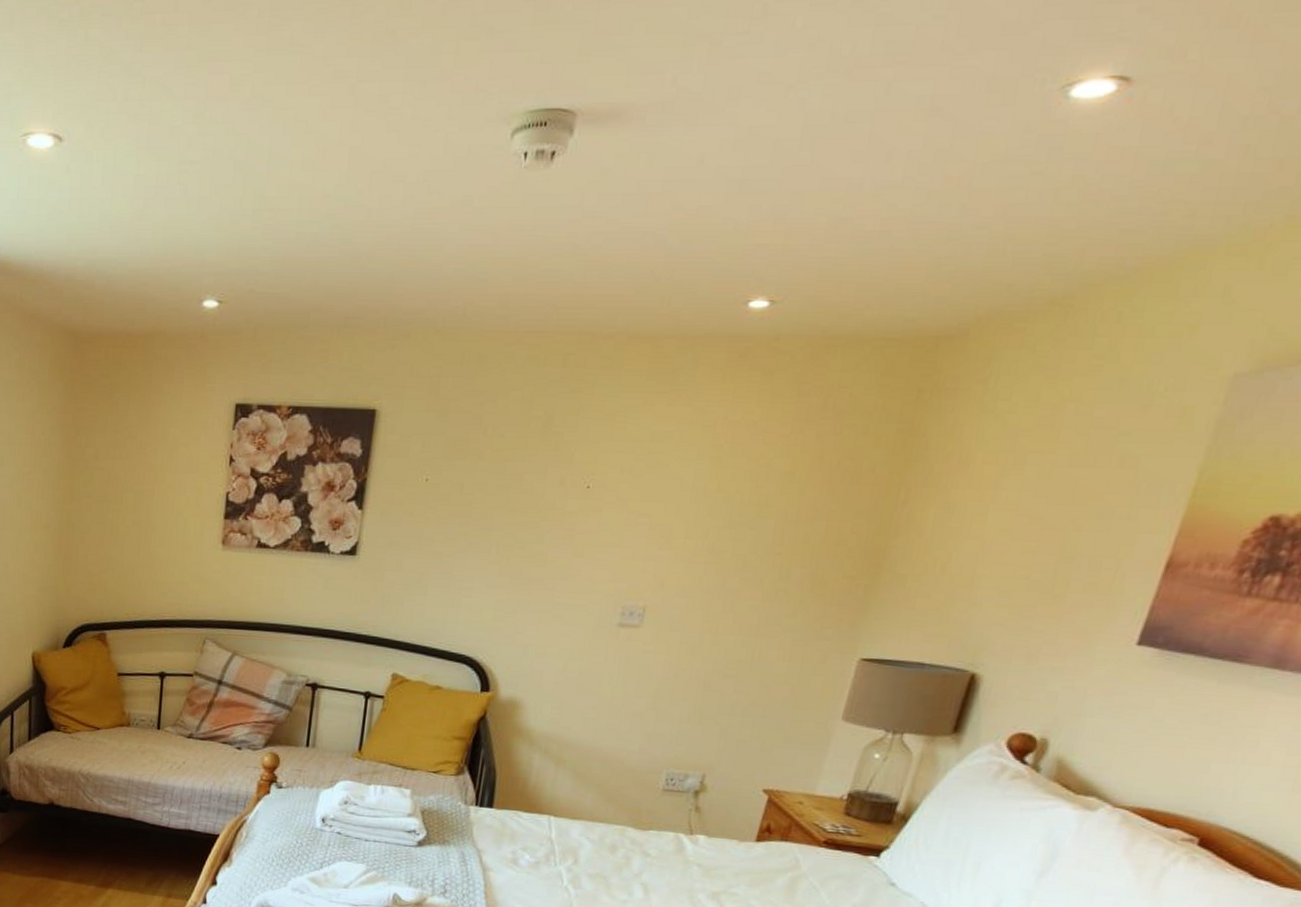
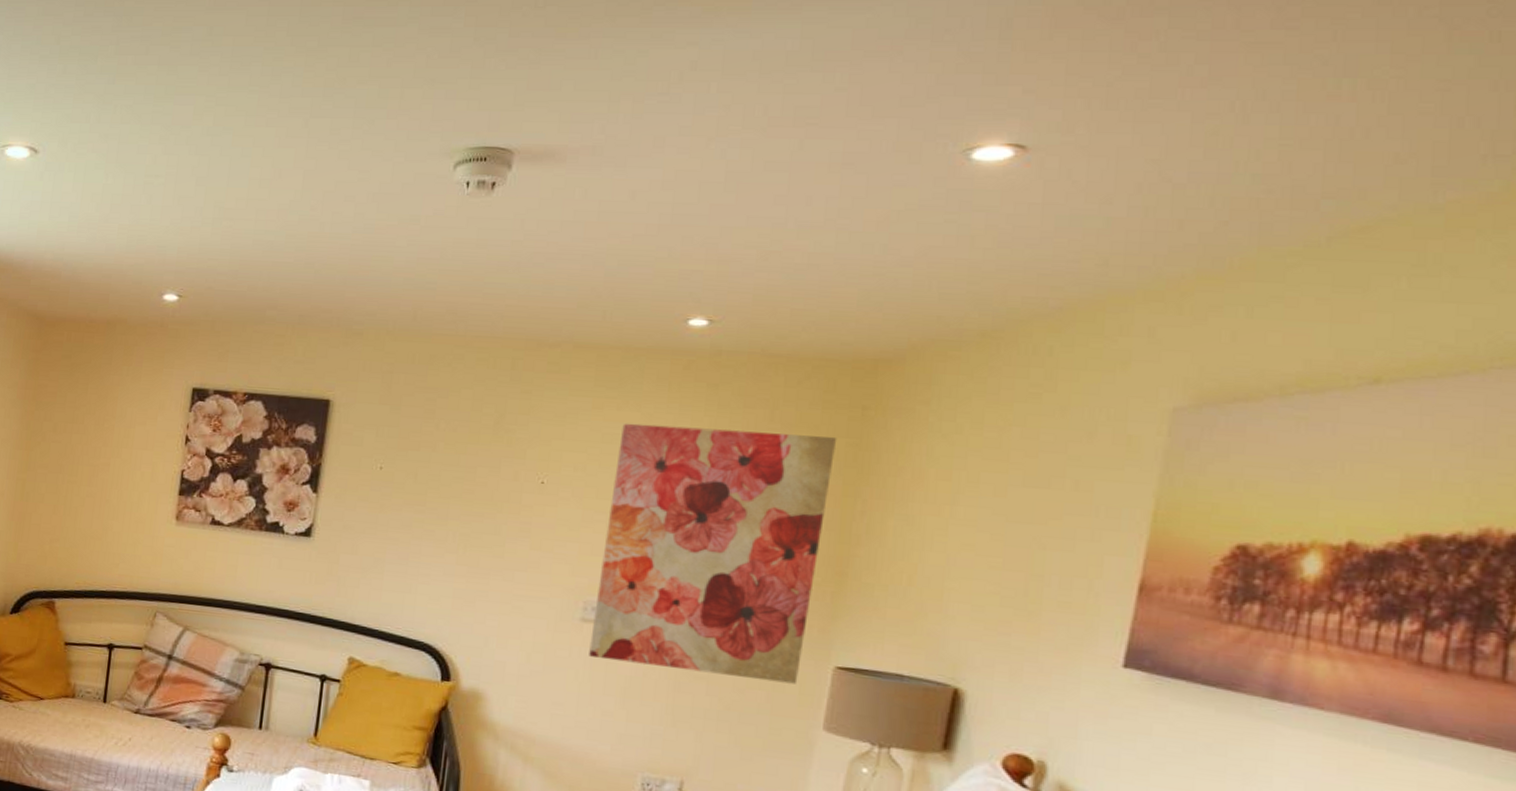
wall art: none [624,419,889,678] -> present [589,423,838,684]

